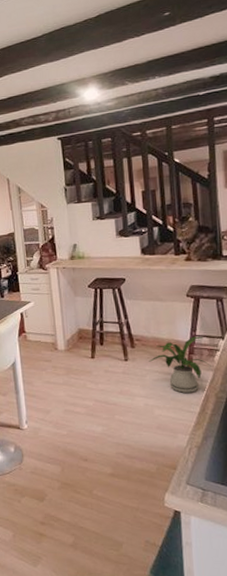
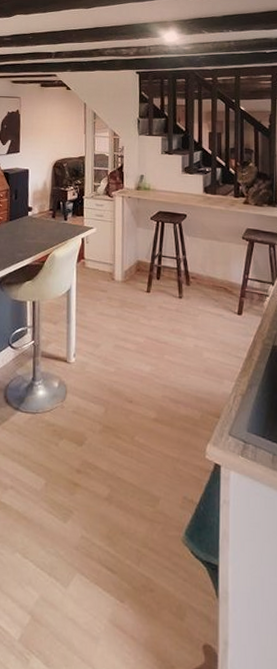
house plant: present [149,336,211,393] -> none [202,279,260,337]

